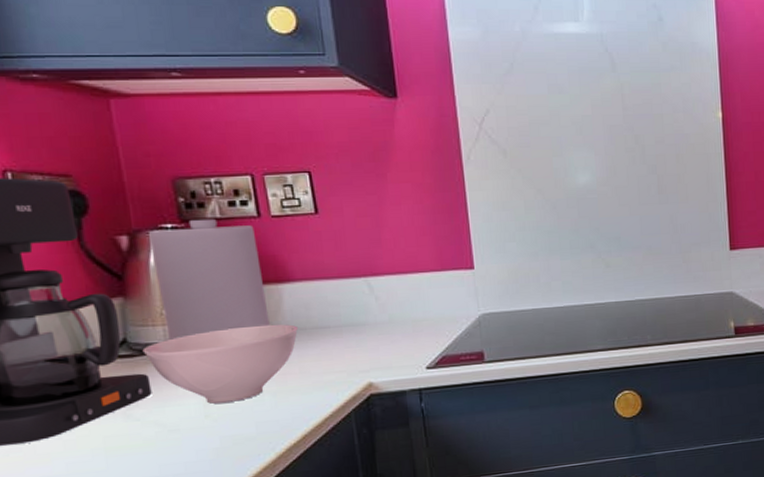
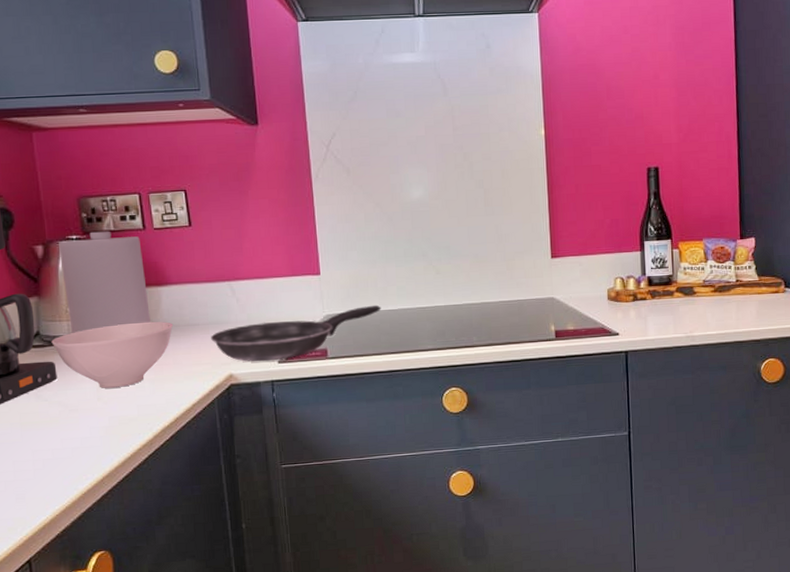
frying pan: none [345,302,545,368] -> present [211,304,381,362]

